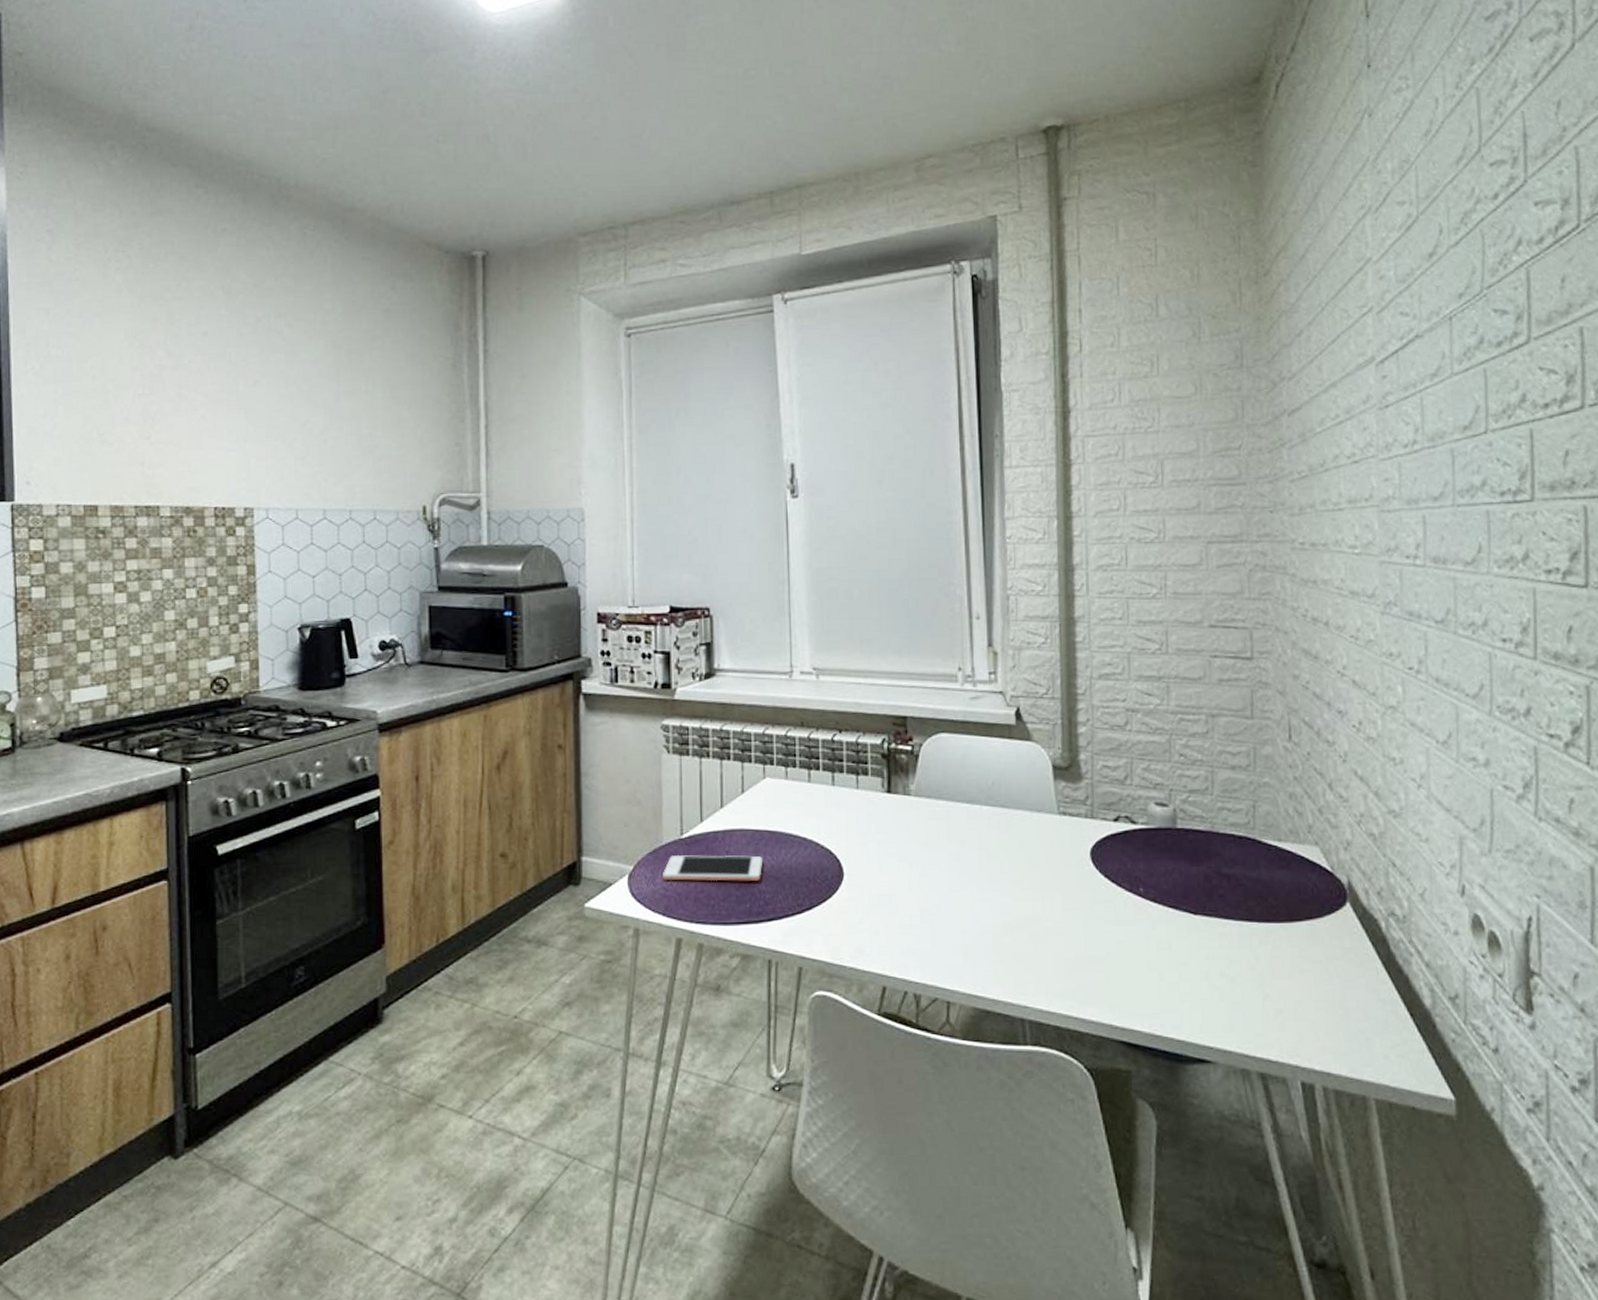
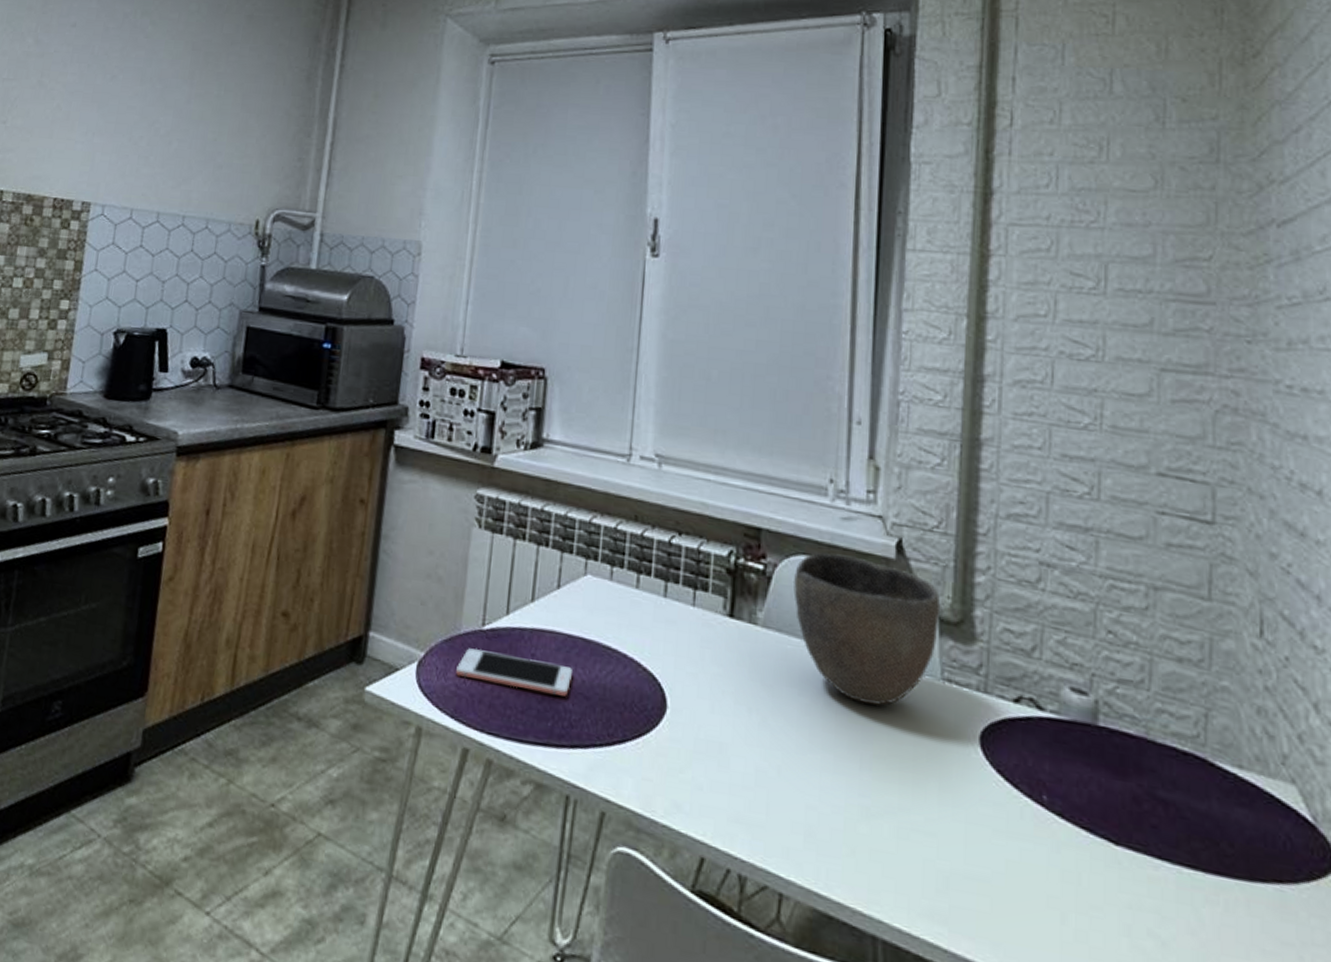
bowl: none [936,727,1054,843] -> present [792,553,941,706]

